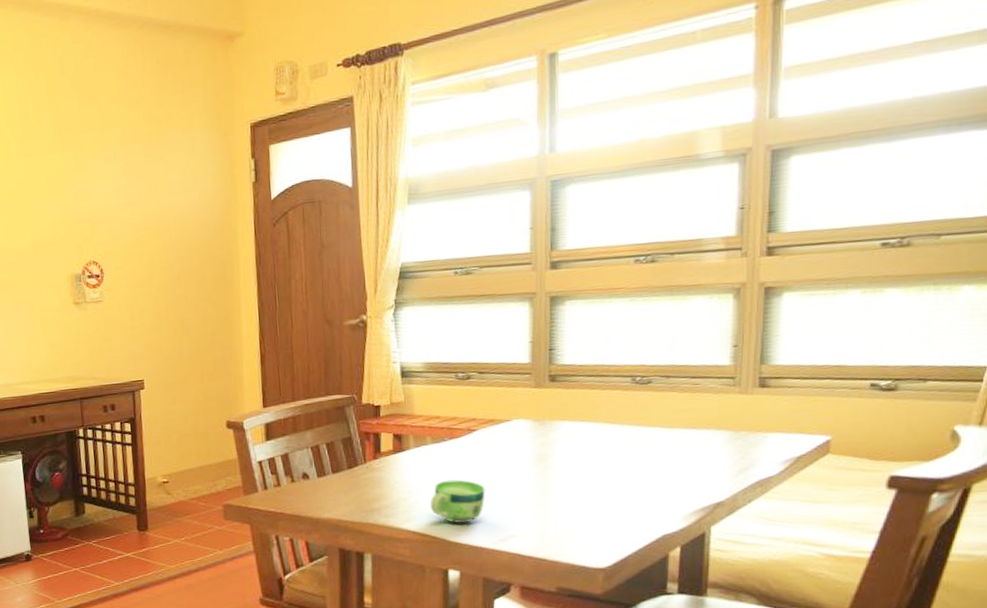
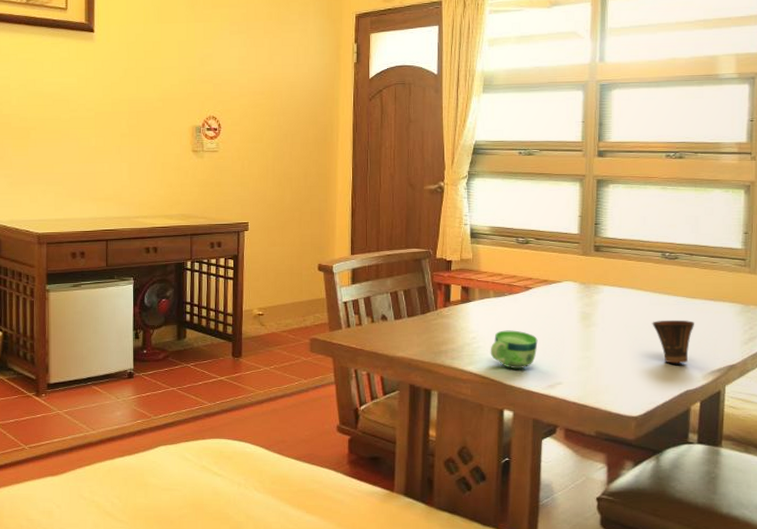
cup: none [621,454,672,506] -> present [652,319,694,364]

